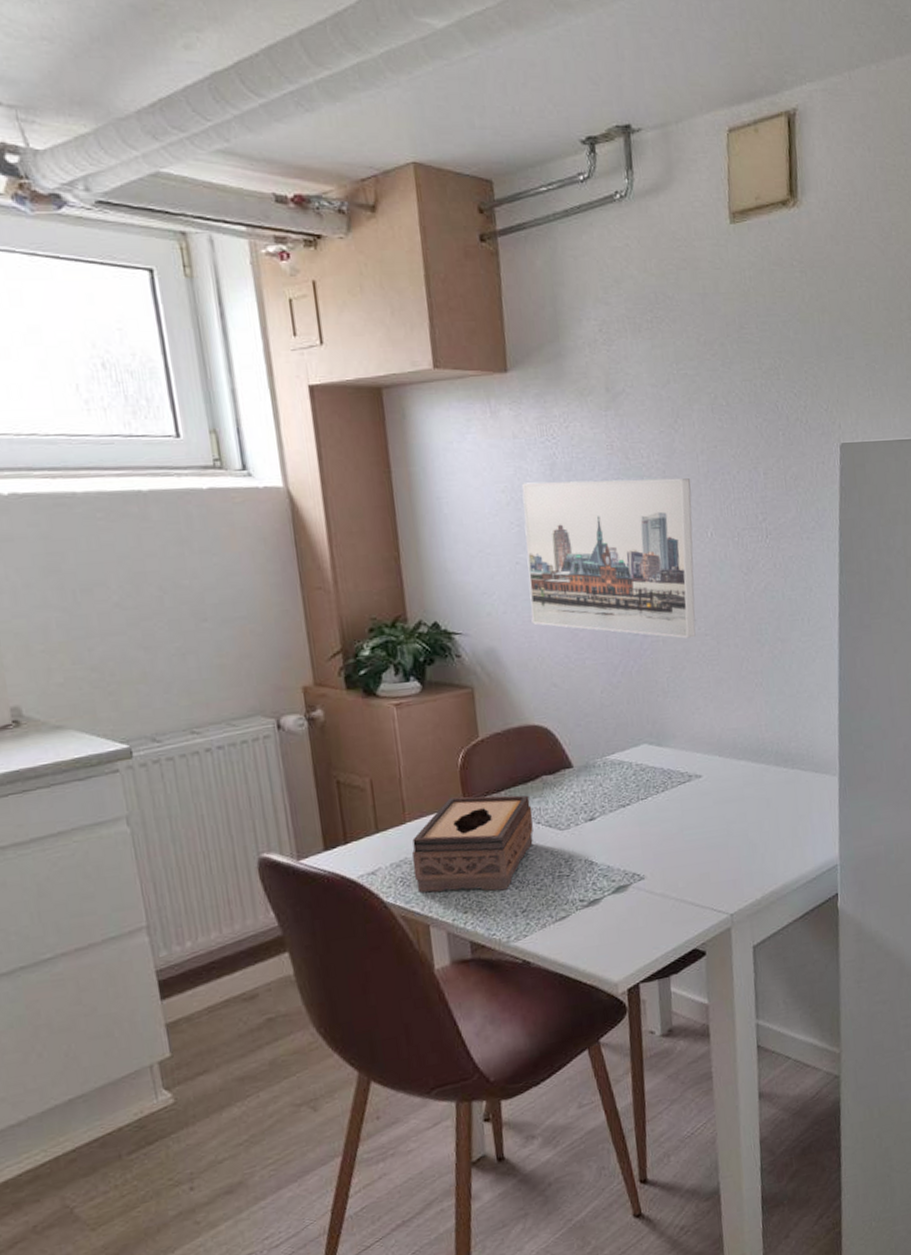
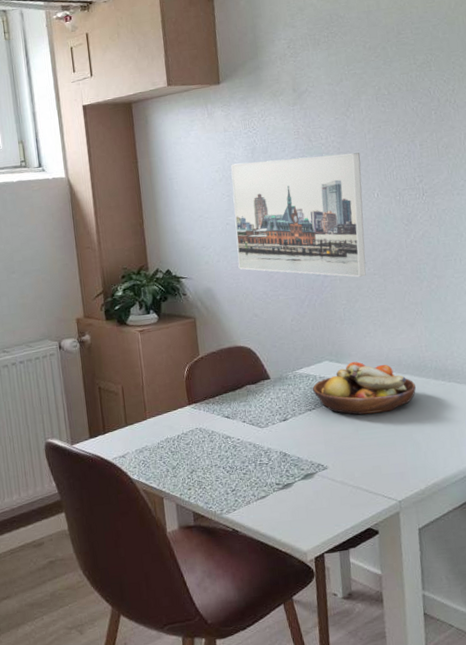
tissue box: present [412,795,533,893] -> none [151,400,240,474]
fruit bowl: none [626,744,753,811] -> present [312,361,416,415]

